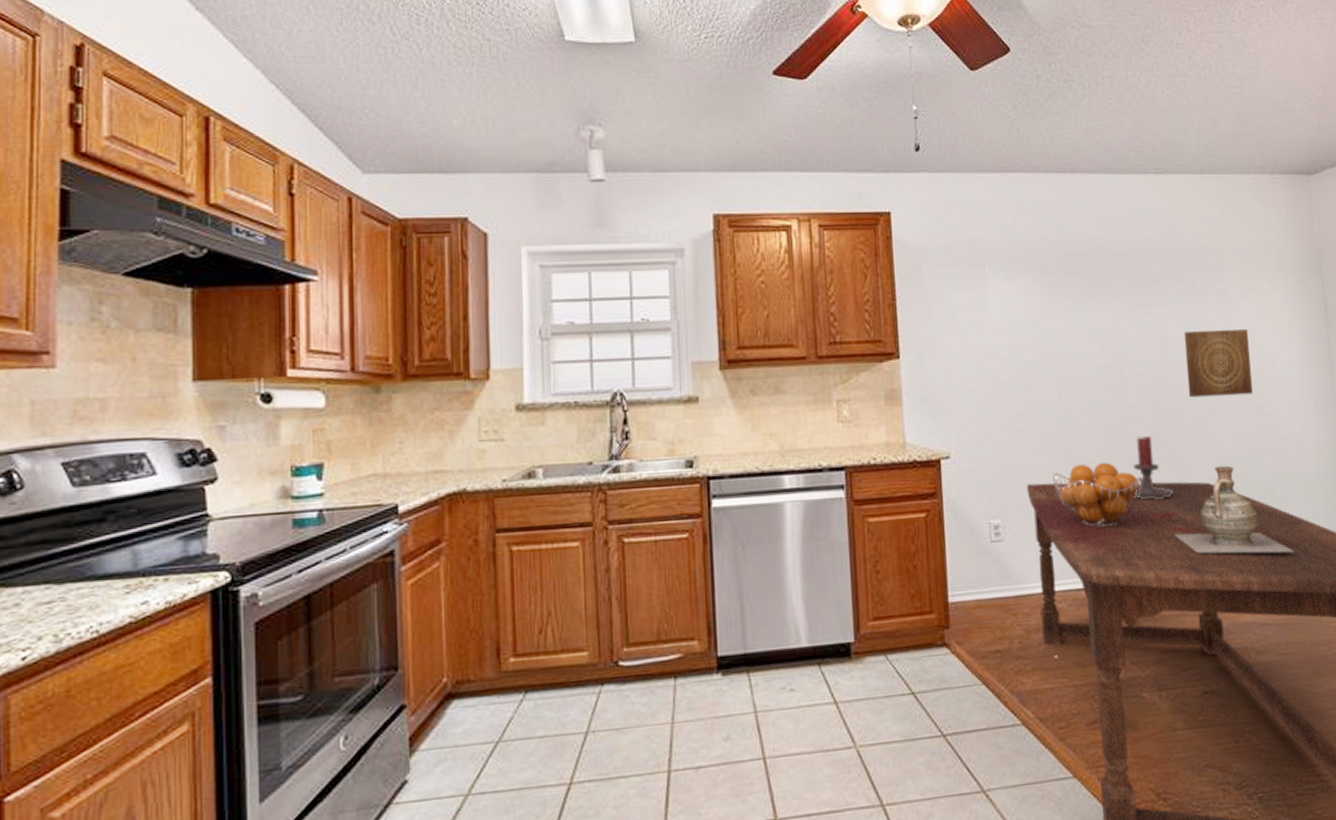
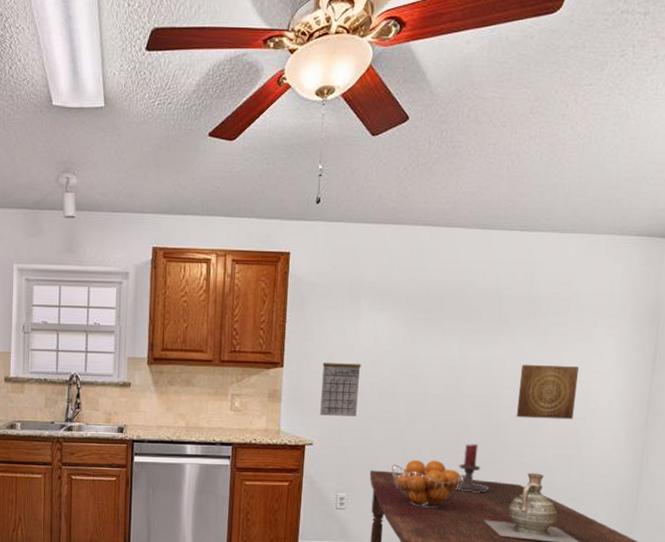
calendar: none [948,345,1000,418] -> present [320,360,361,417]

